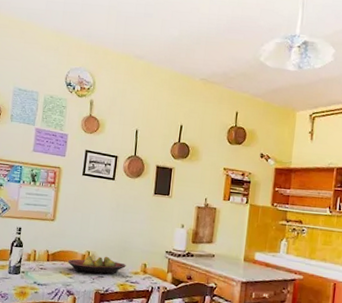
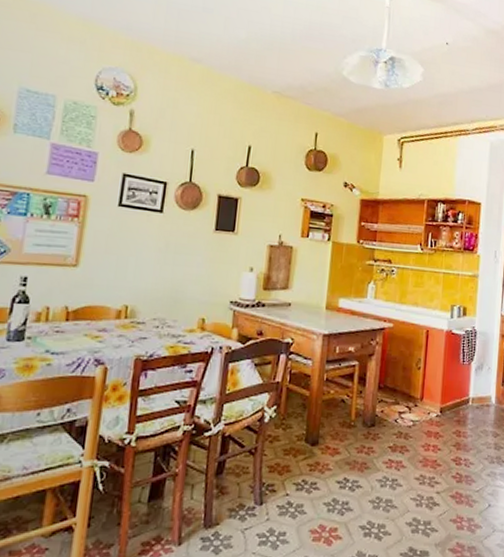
fruit bowl: present [68,255,126,275] -> none [97,310,178,336]

